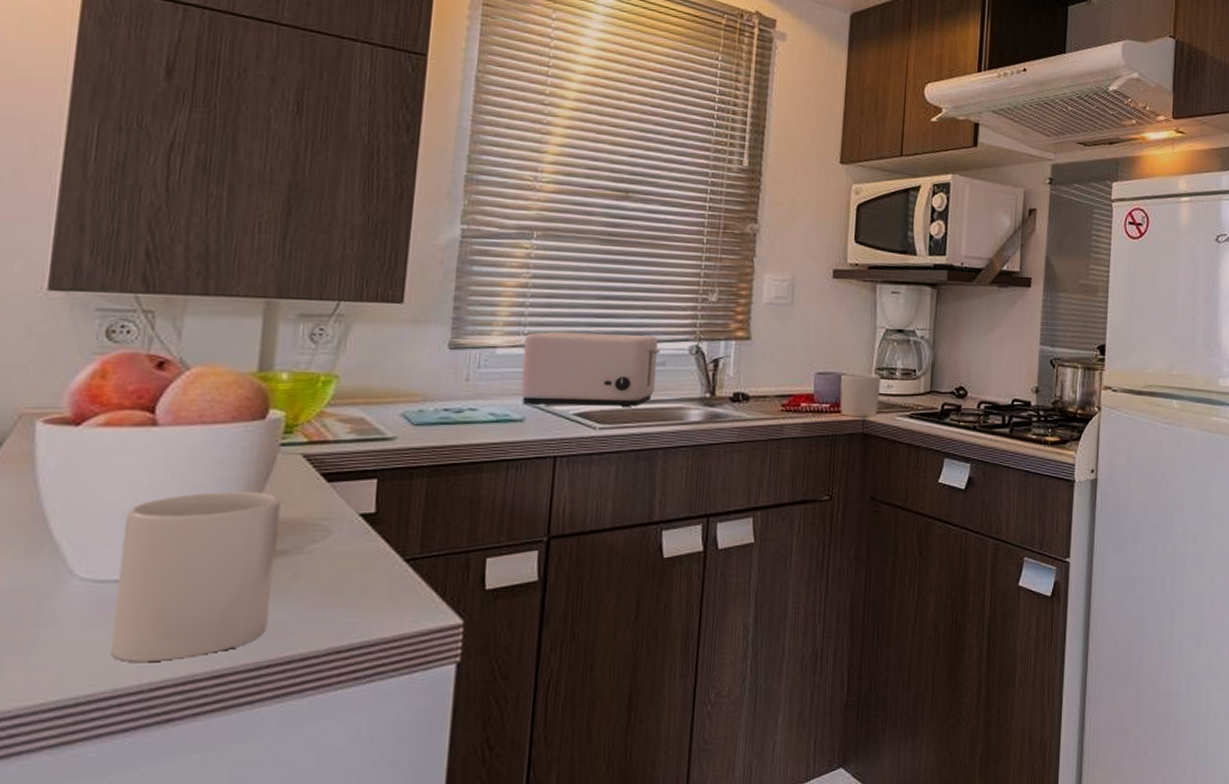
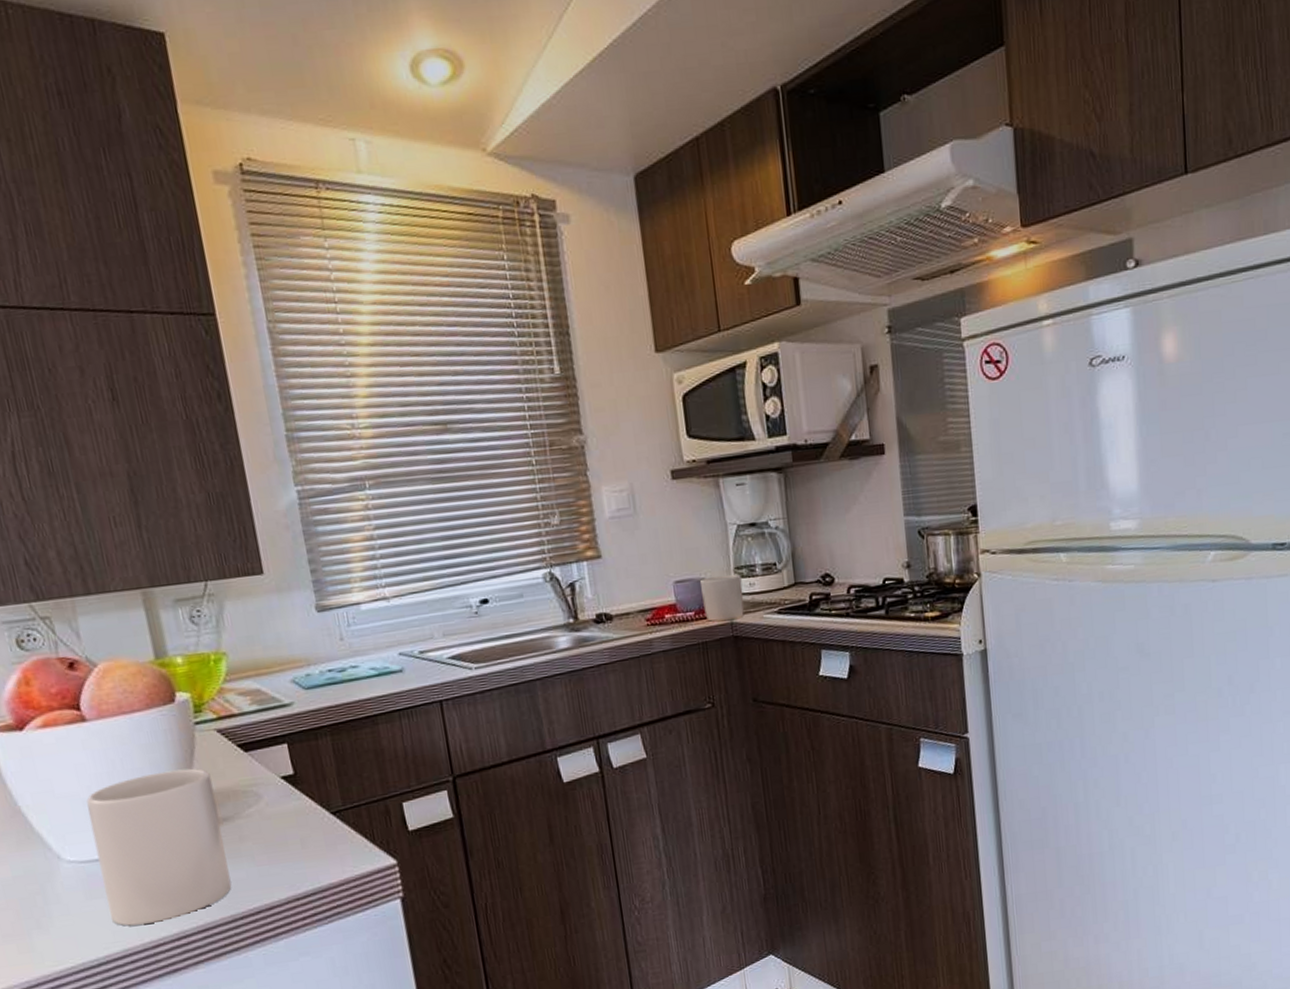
toaster: present [520,332,660,407] -> none [384,569,519,655]

